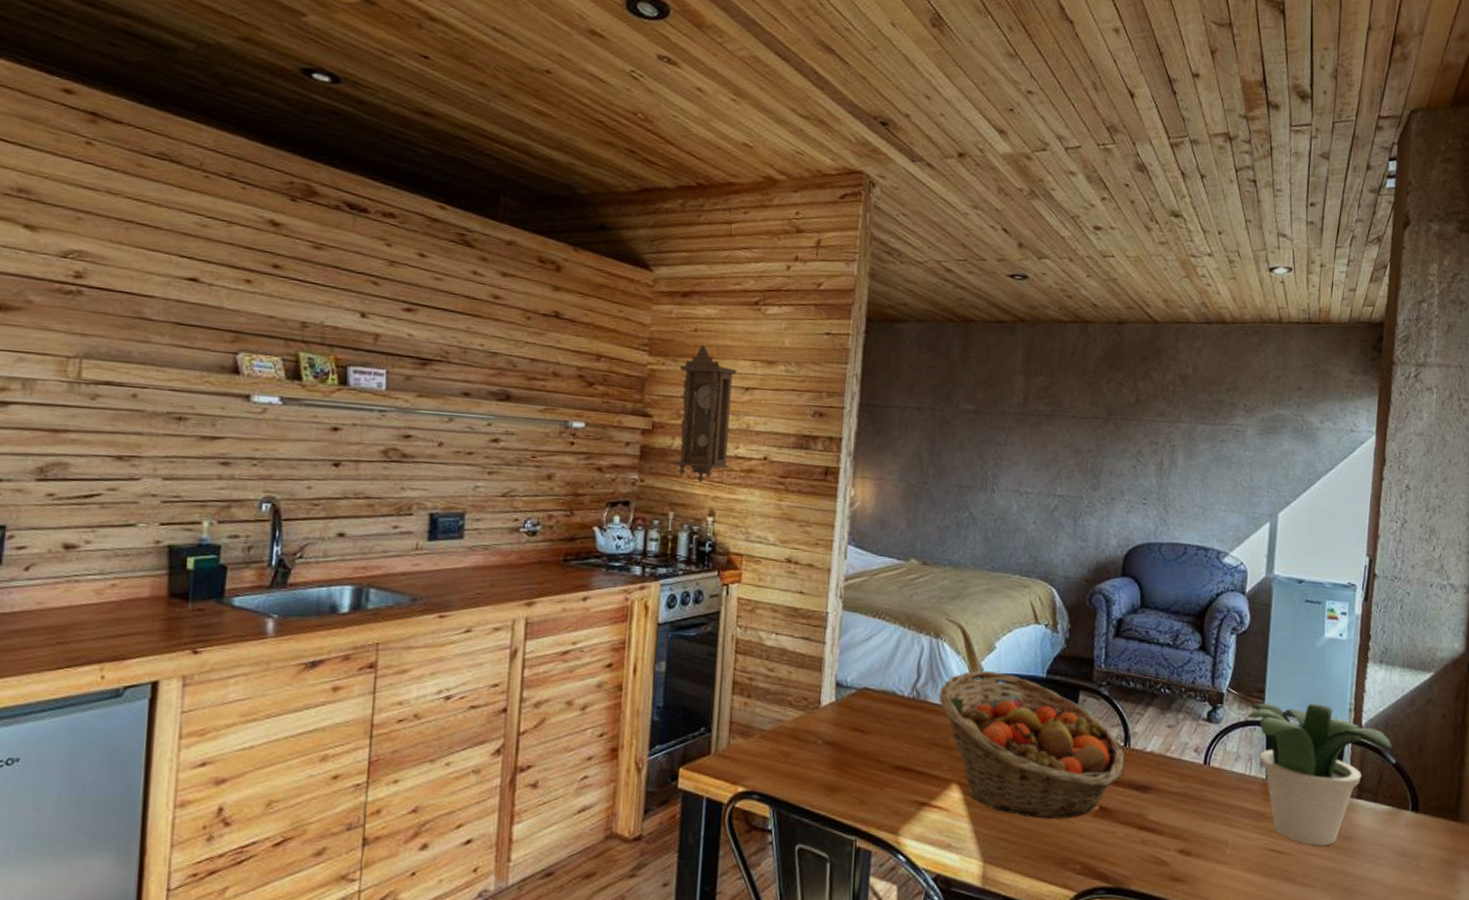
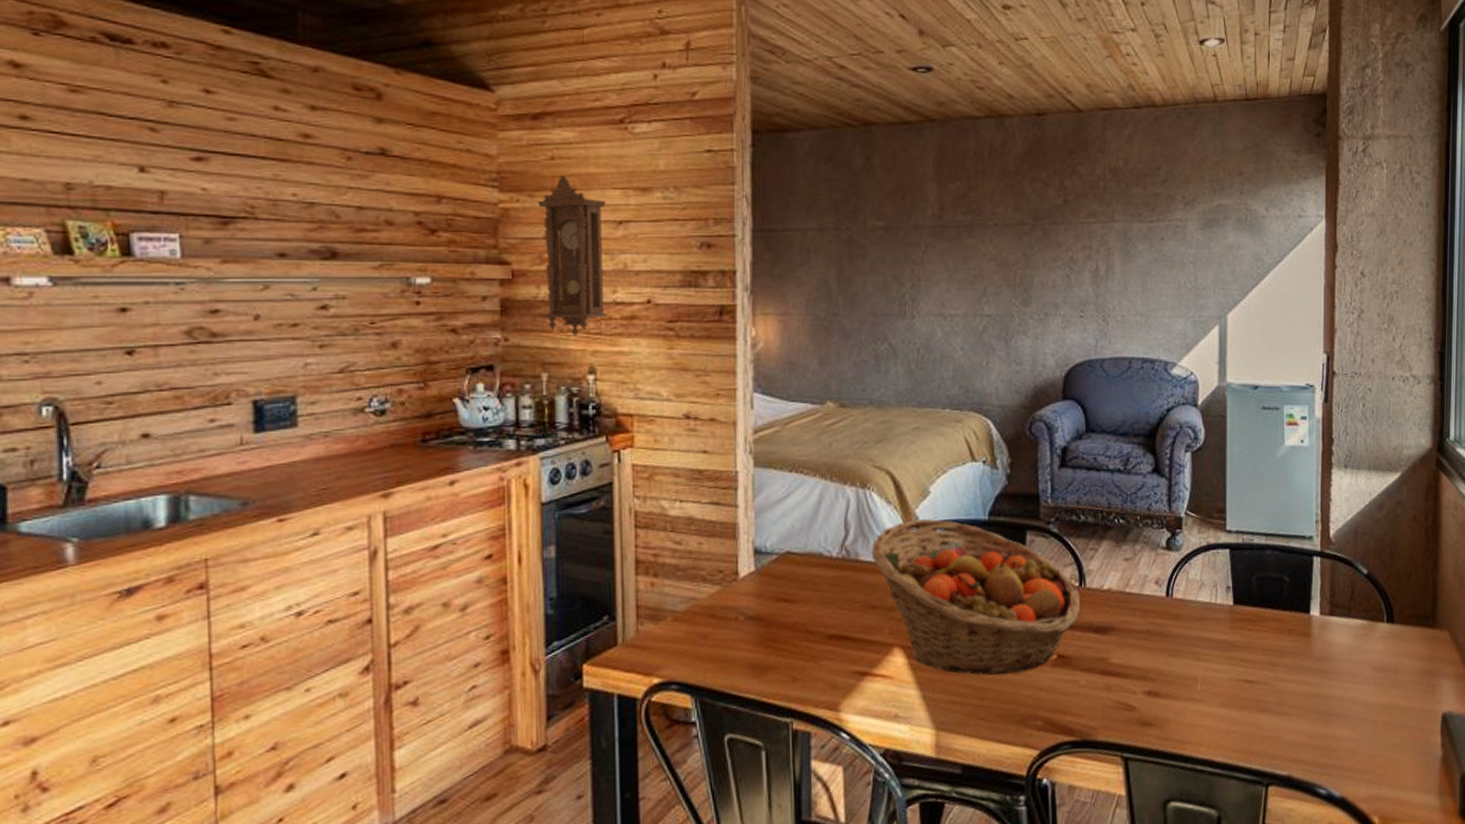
potted plant: present [1246,703,1392,846] -> none [1208,518,1363,671]

